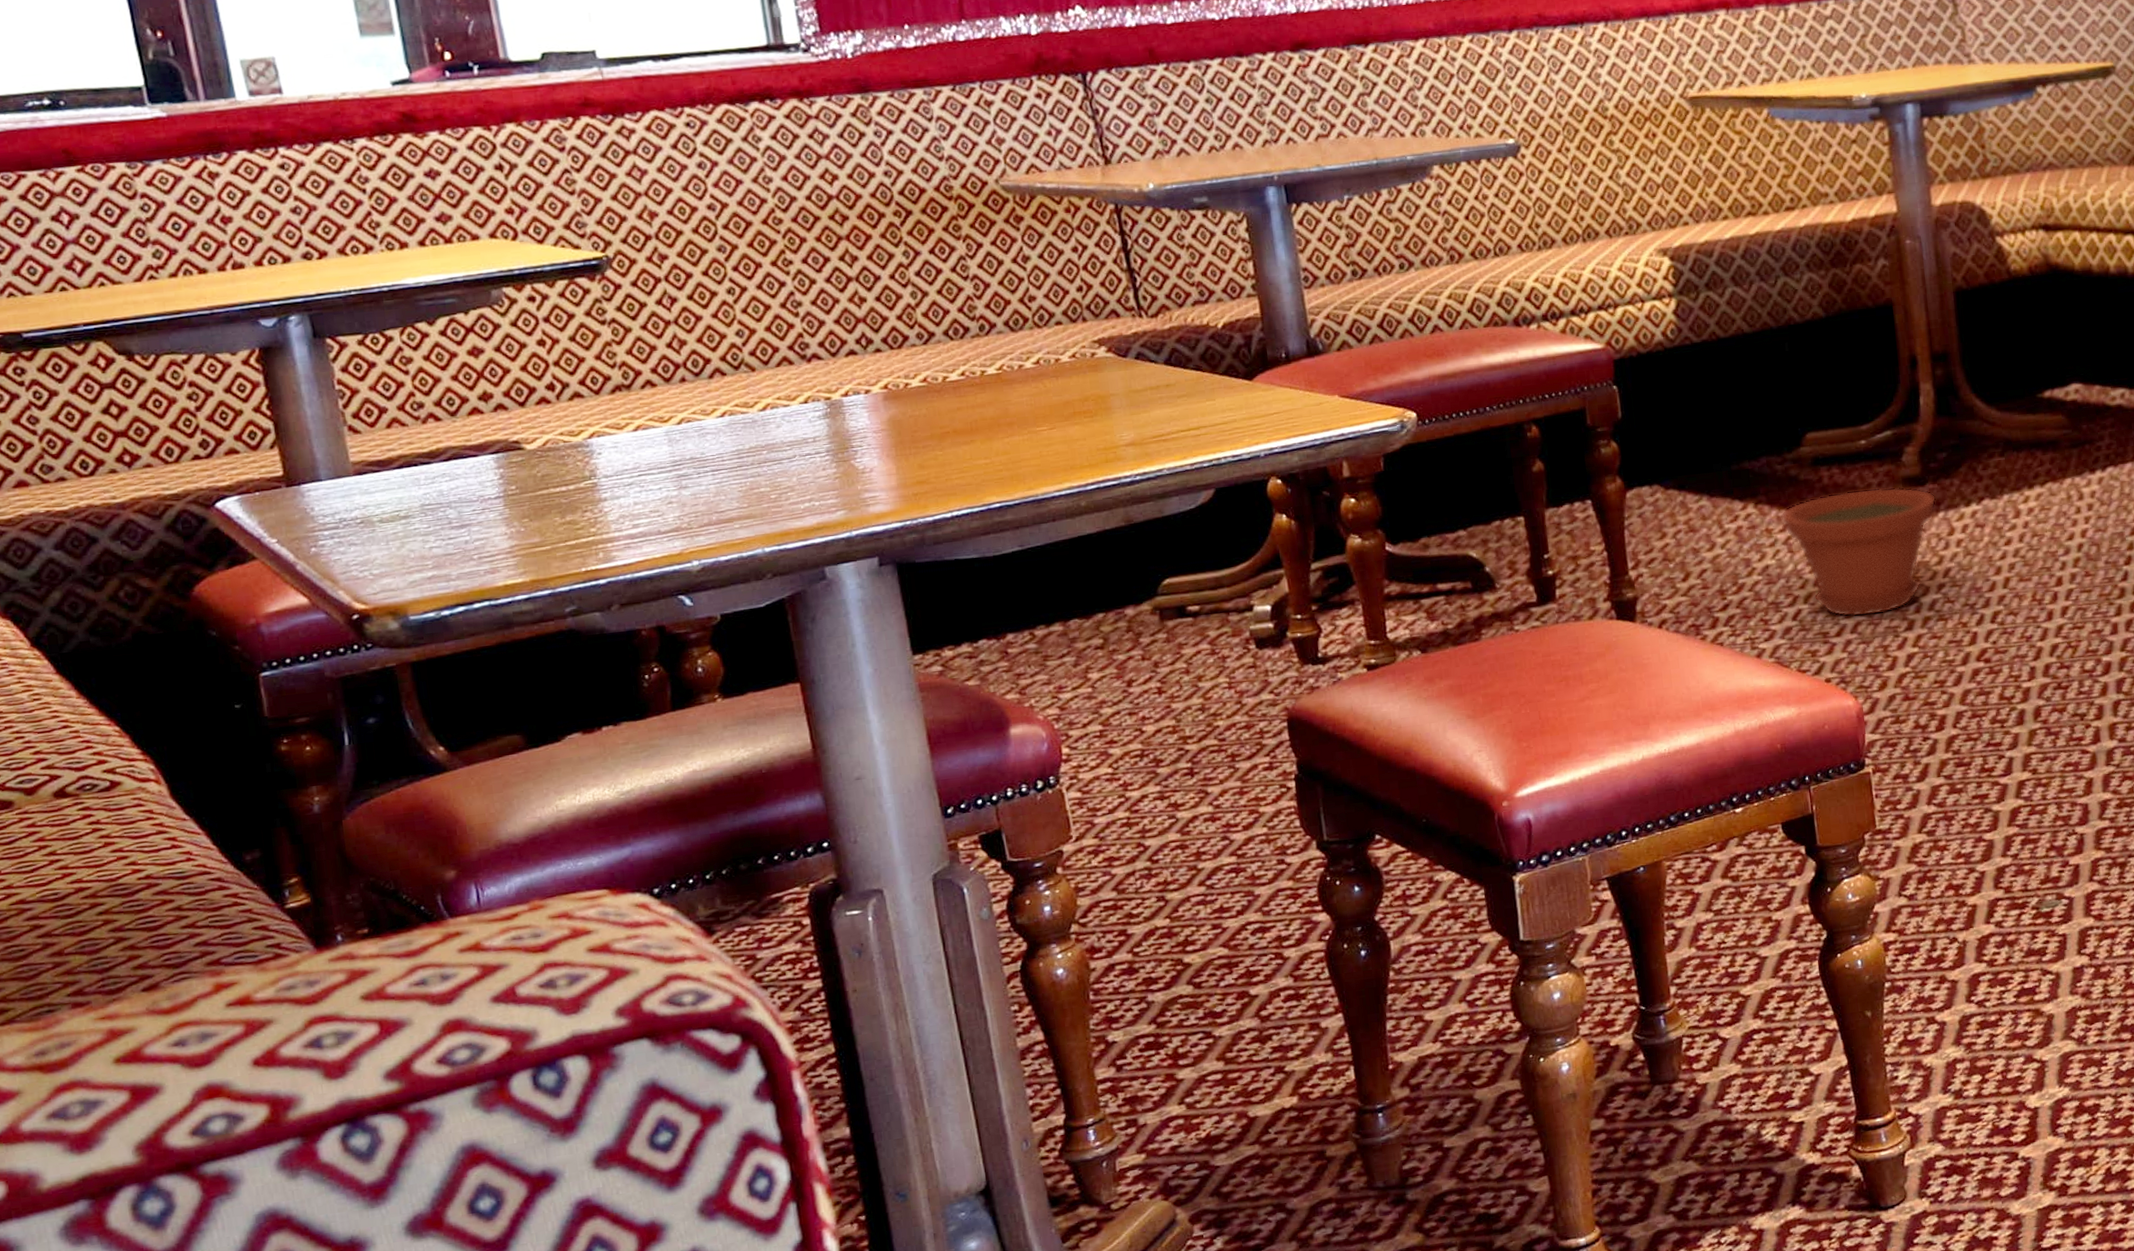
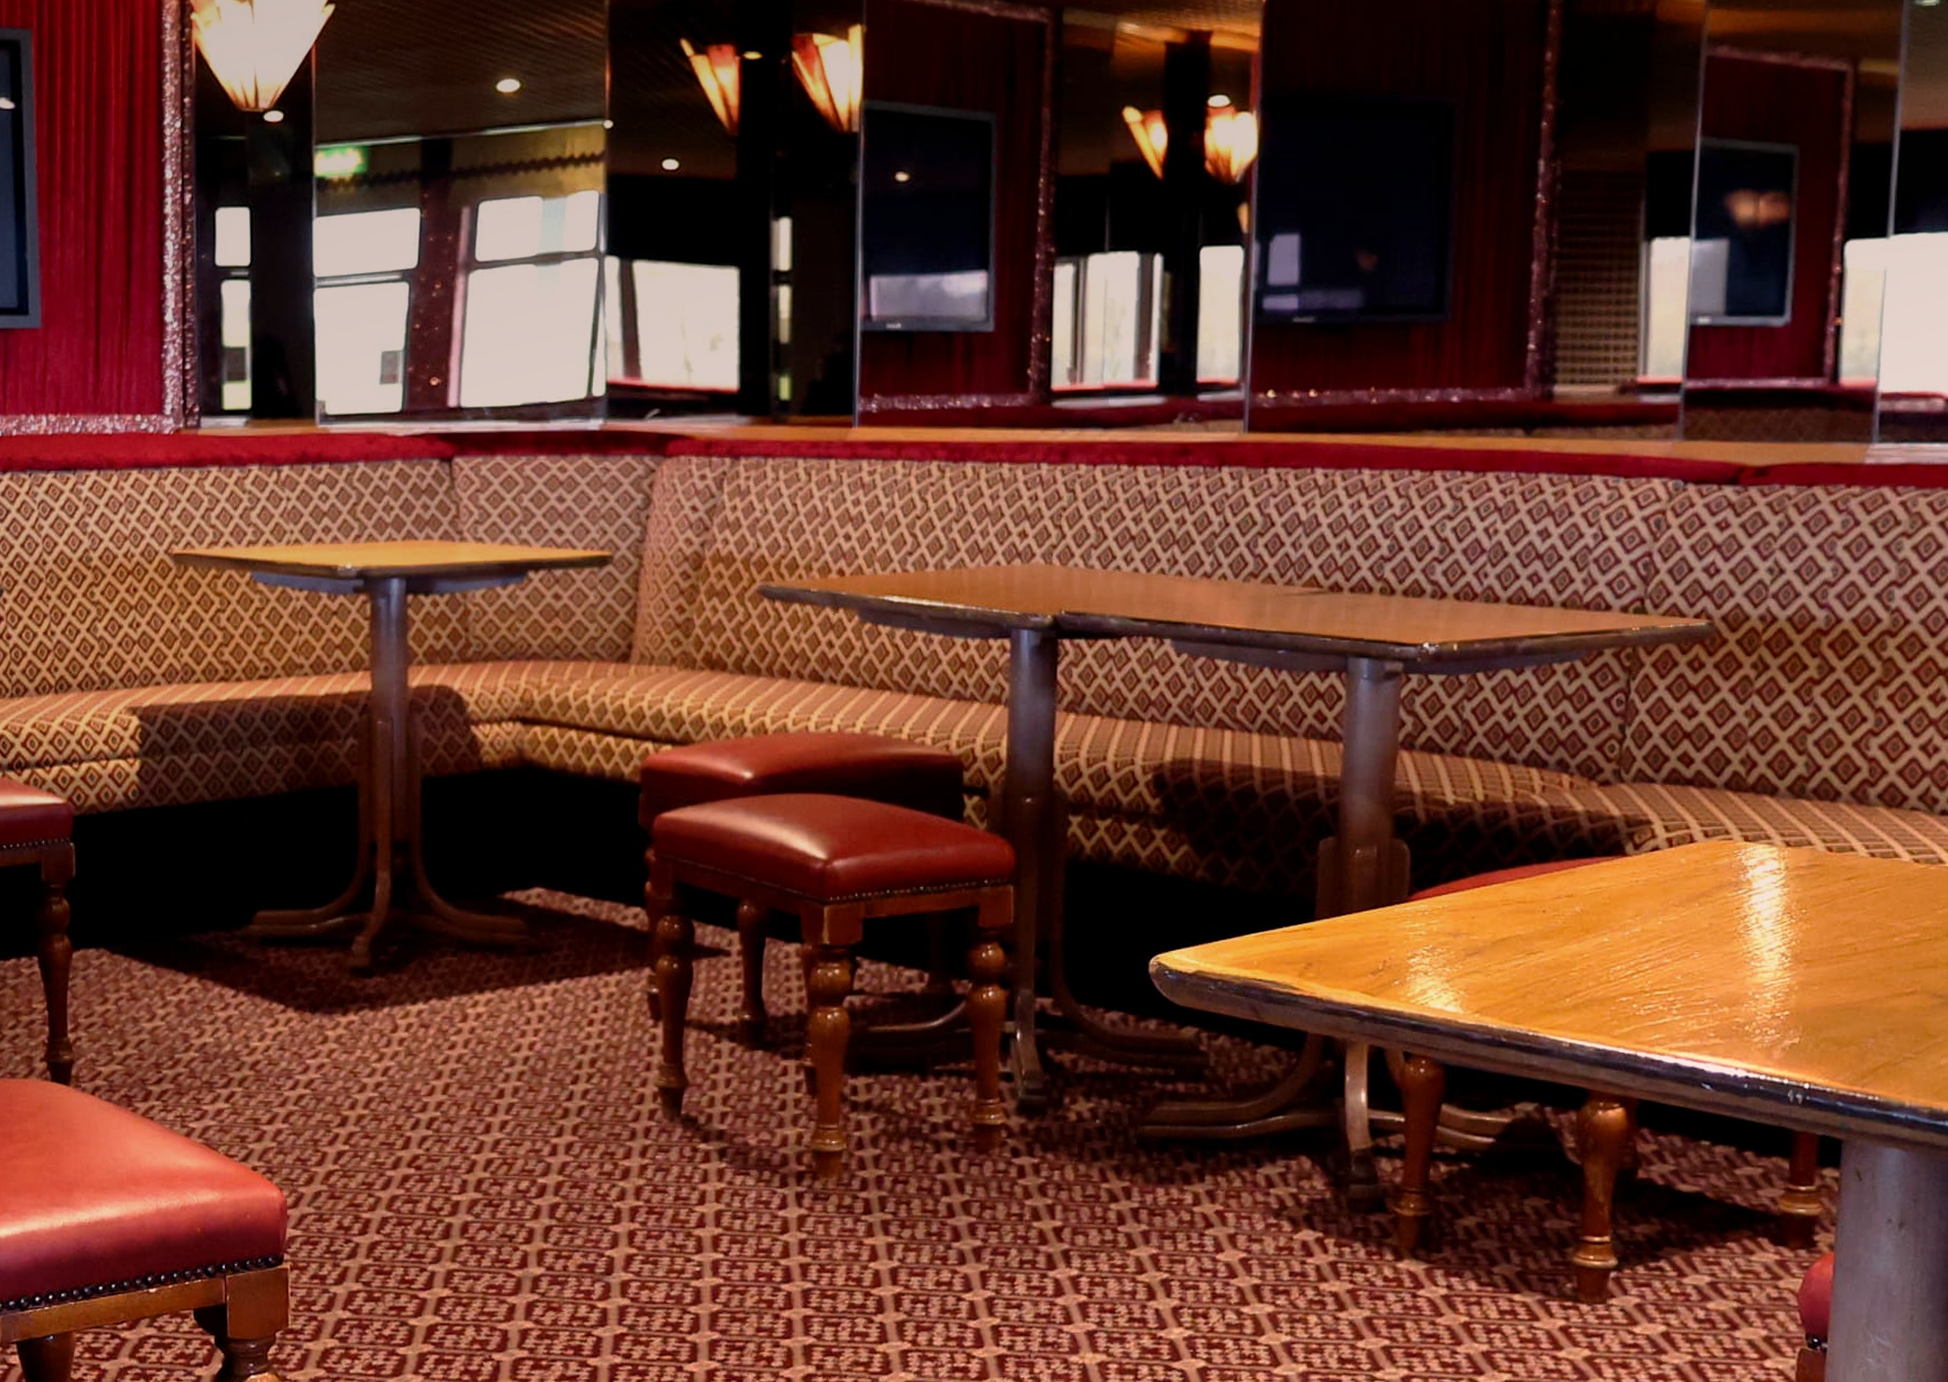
plant pot: present [1780,487,1937,617] -> none [222,975,383,1107]

